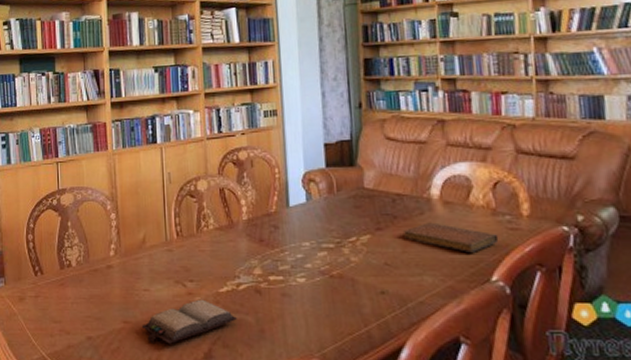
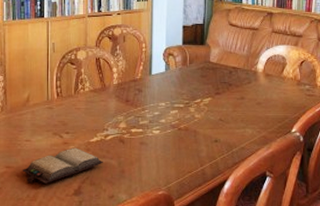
notebook: present [404,222,499,253] -> none [236,89,300,112]

